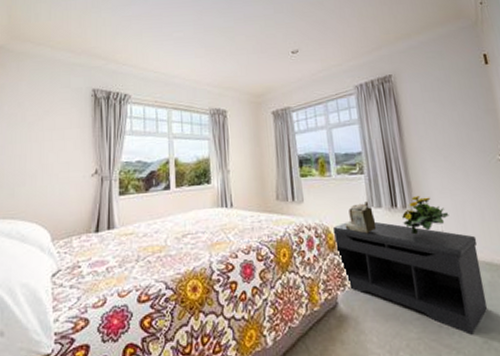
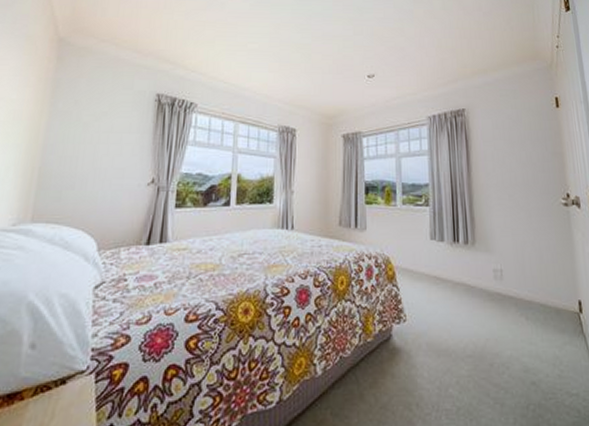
bench: present [332,221,488,335] -> none [393,253,539,375]
decorative box: present [345,201,377,234] -> none [406,234,437,267]
flowering plant: present [402,196,449,235] -> none [463,233,509,271]

